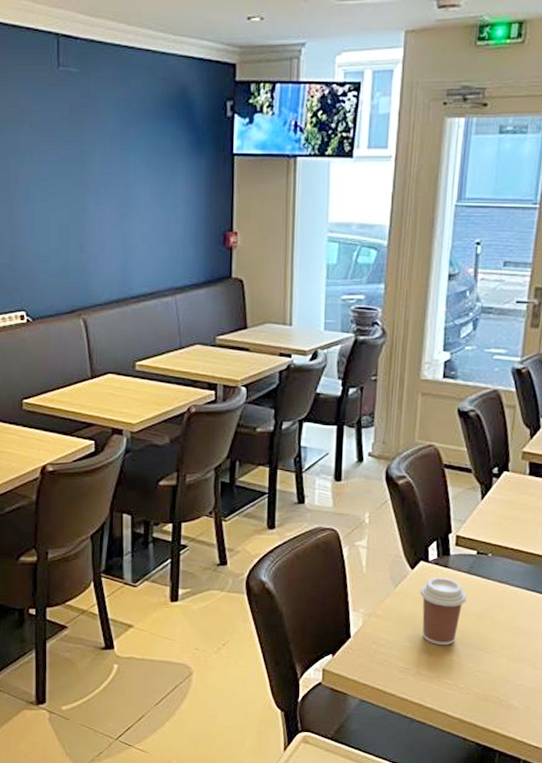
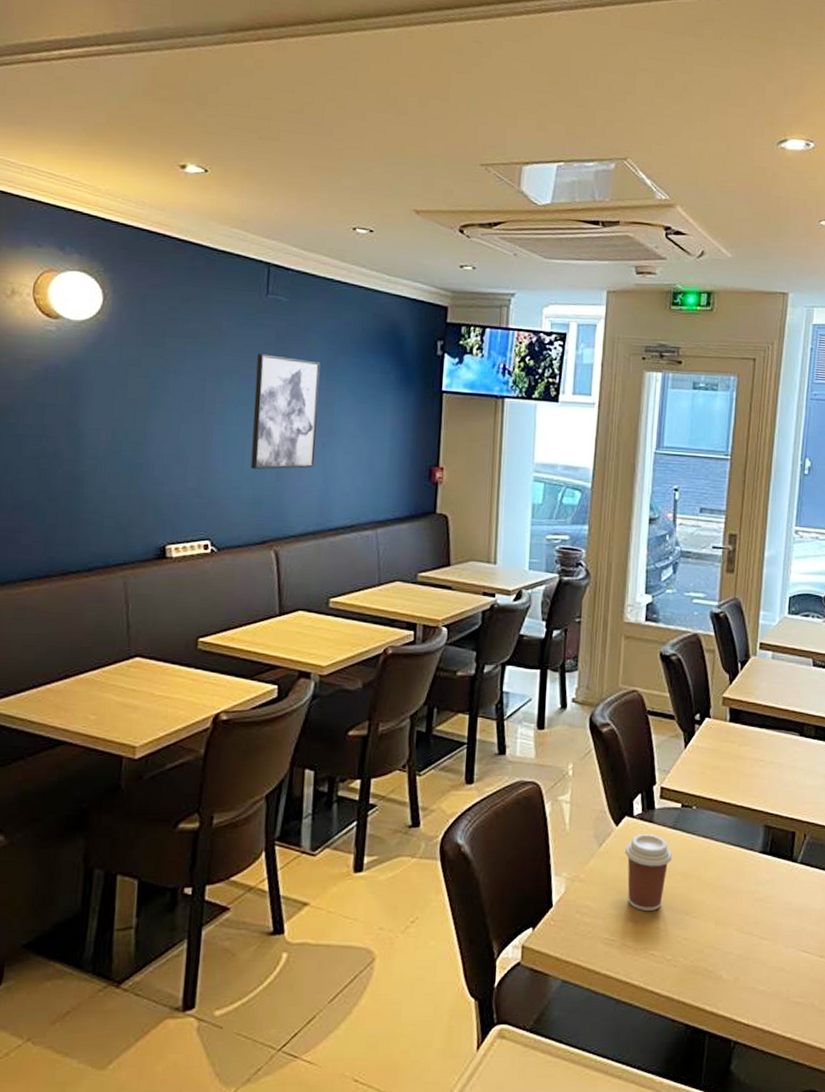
wall art: none [54,128,114,242] -> present [250,354,321,470]

